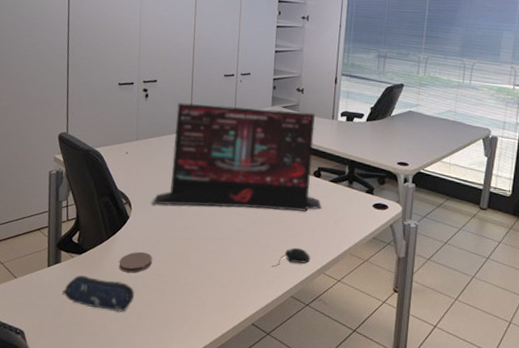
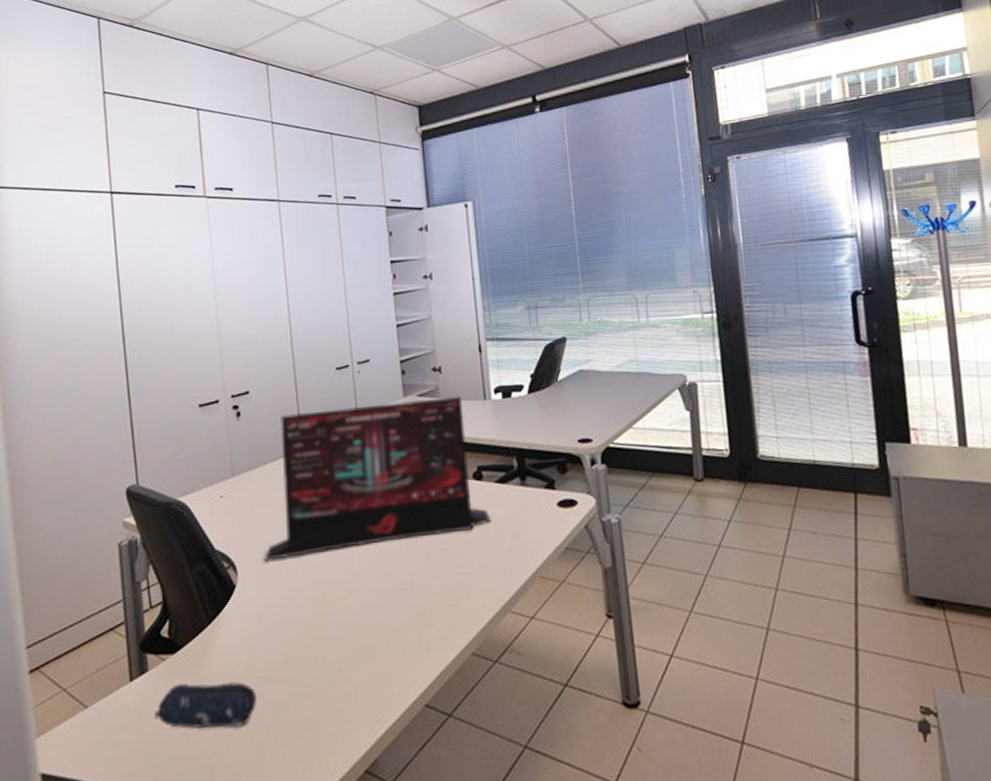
coaster: present [118,251,152,273] -> none [229,631,275,667]
computer mouse: present [271,247,311,268] -> none [439,582,490,618]

